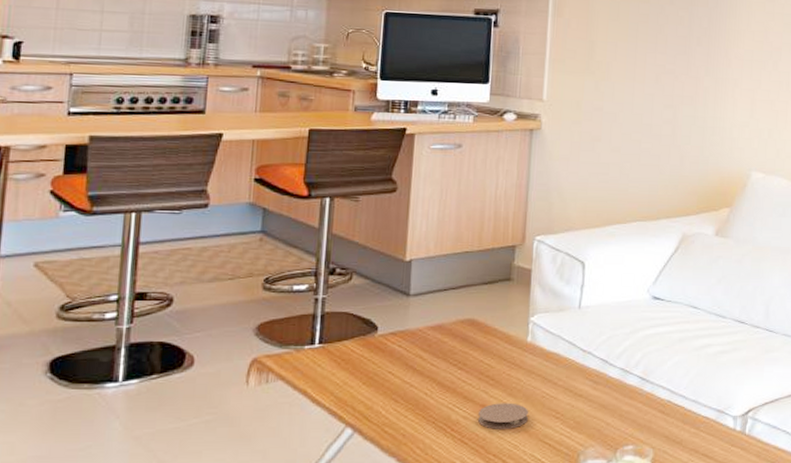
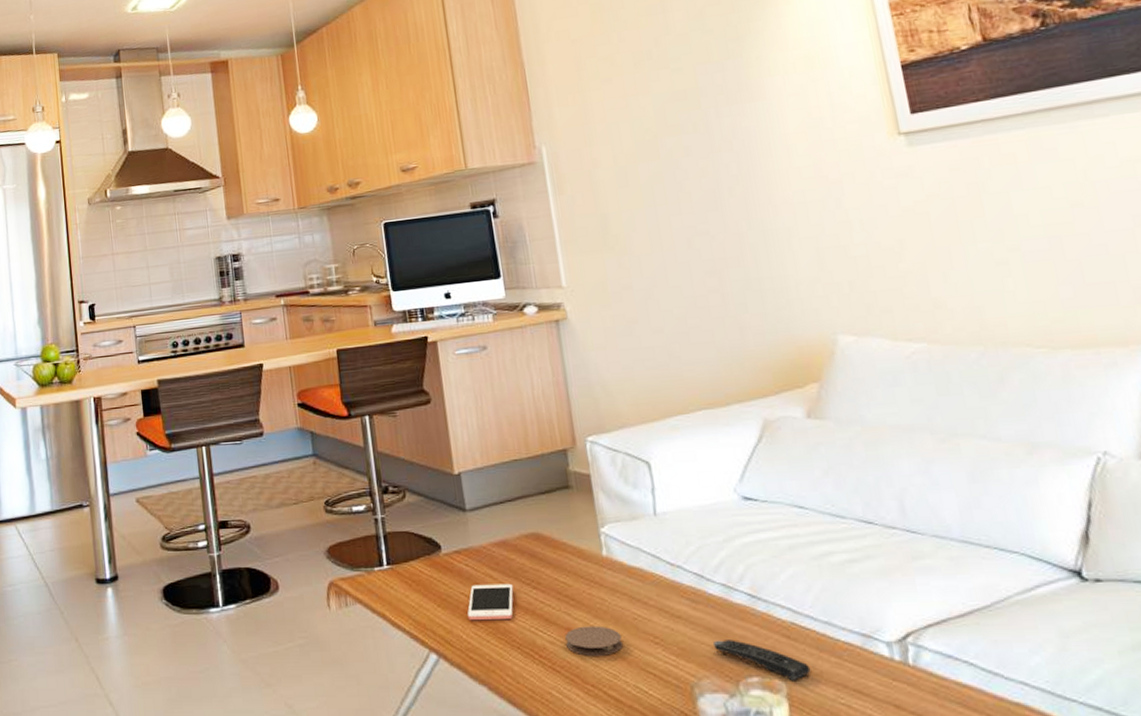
cell phone: none [391,364,440,398] -> present [467,583,514,621]
remote control: none [603,415,674,448] -> present [712,640,811,681]

